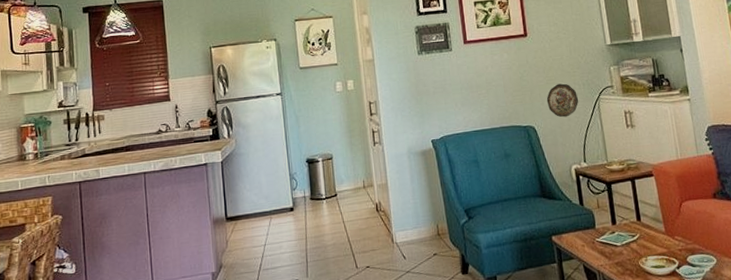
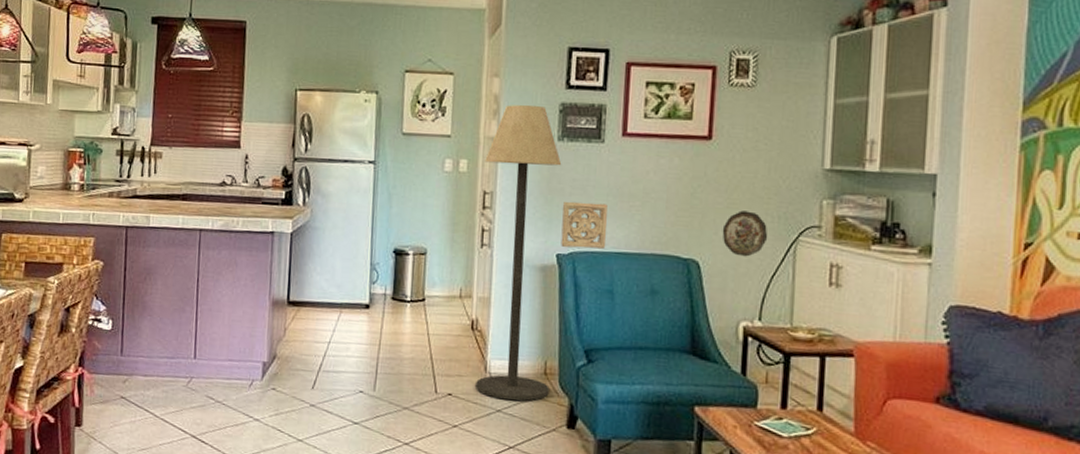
floor lamp: none [366,31,444,263] -> present [476,105,562,401]
wall ornament: none [429,96,467,134] -> present [561,201,608,250]

